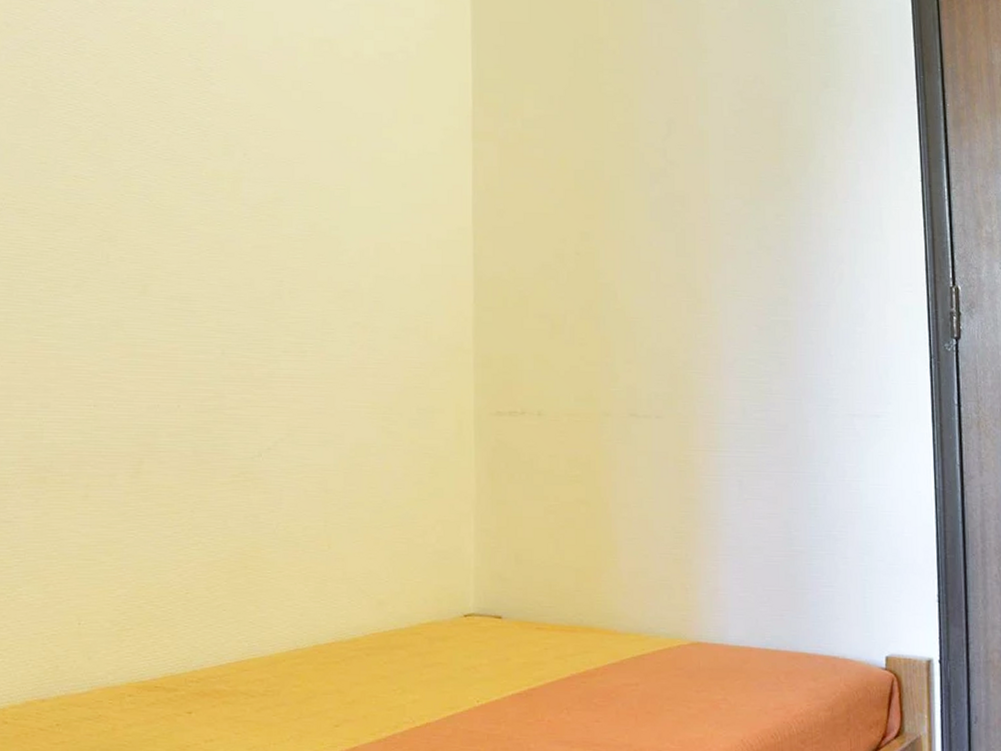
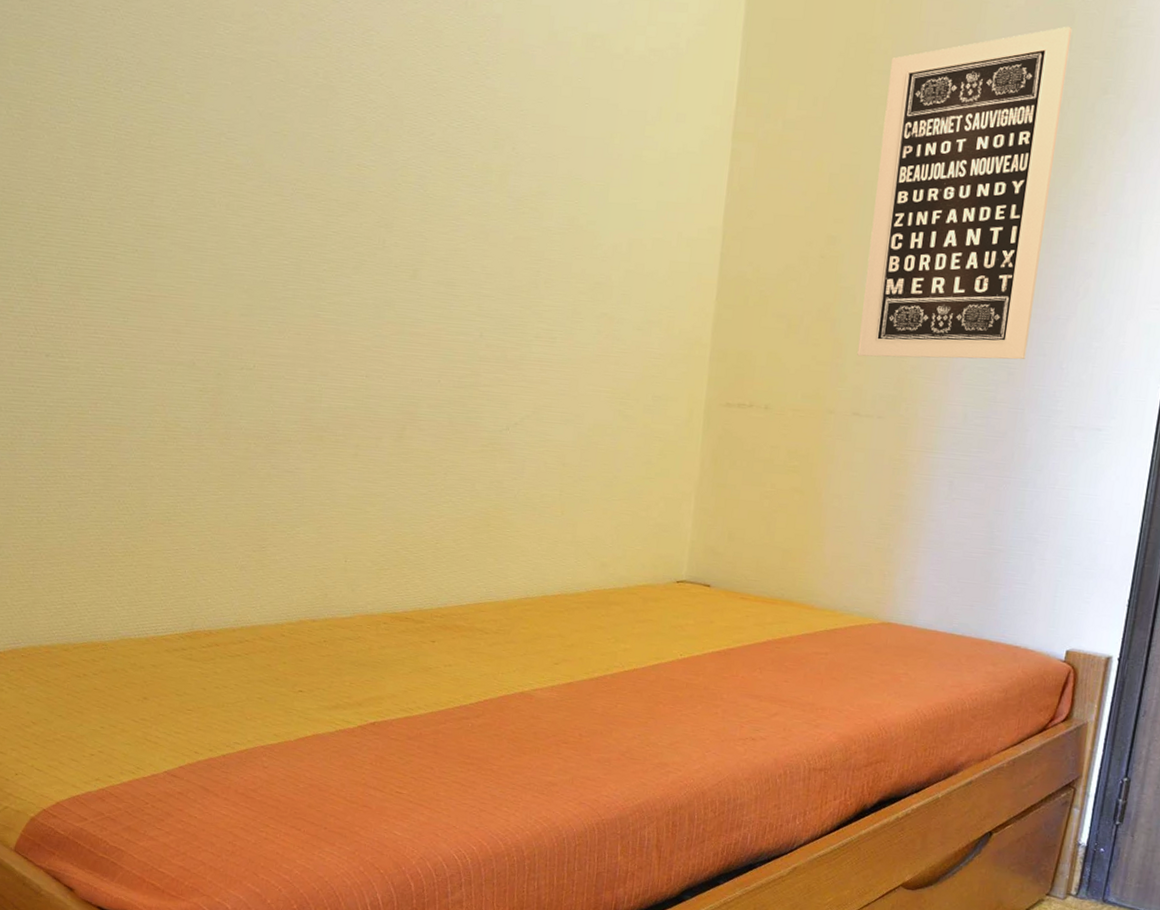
wall art: none [621,25,794,355] -> present [857,26,1073,360]

